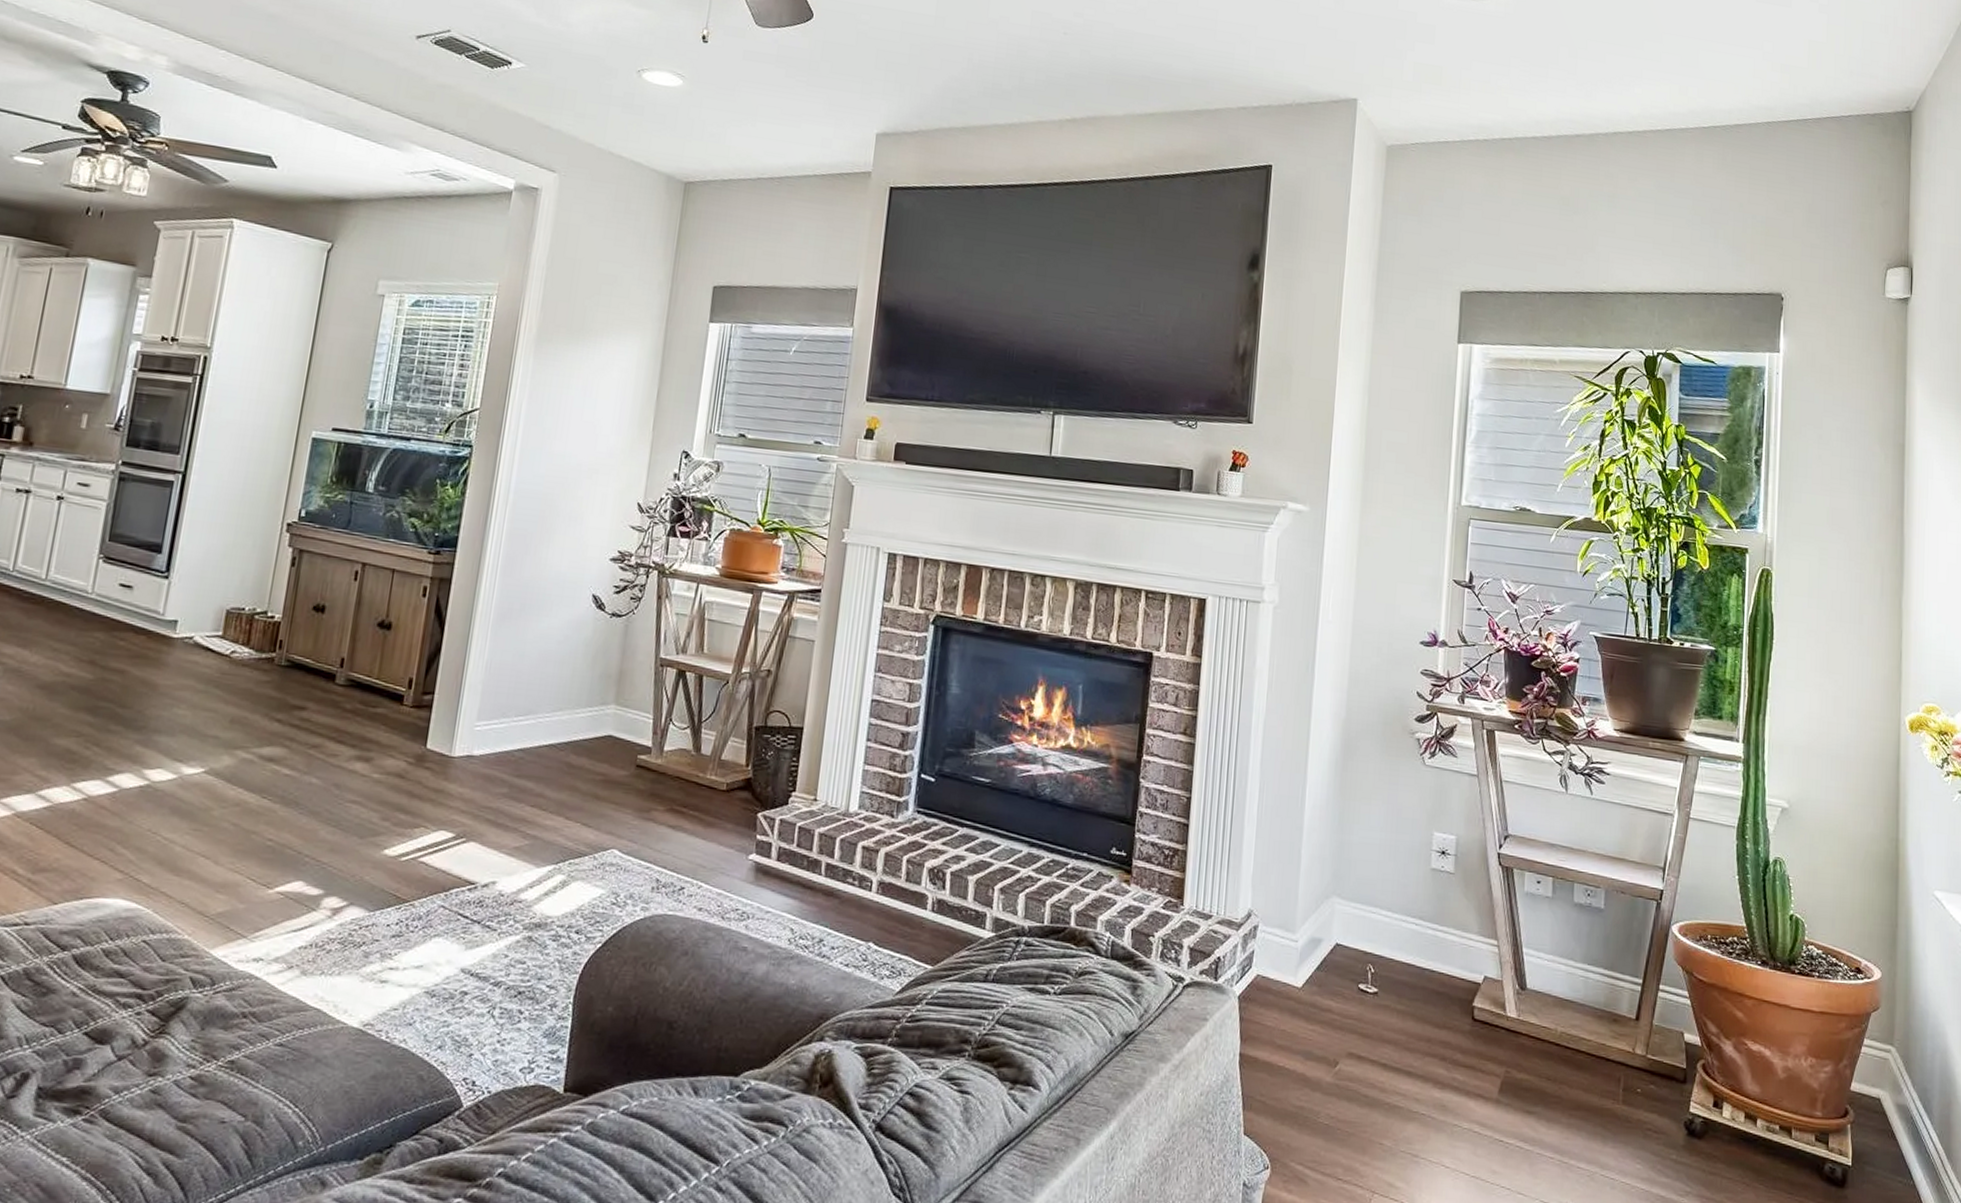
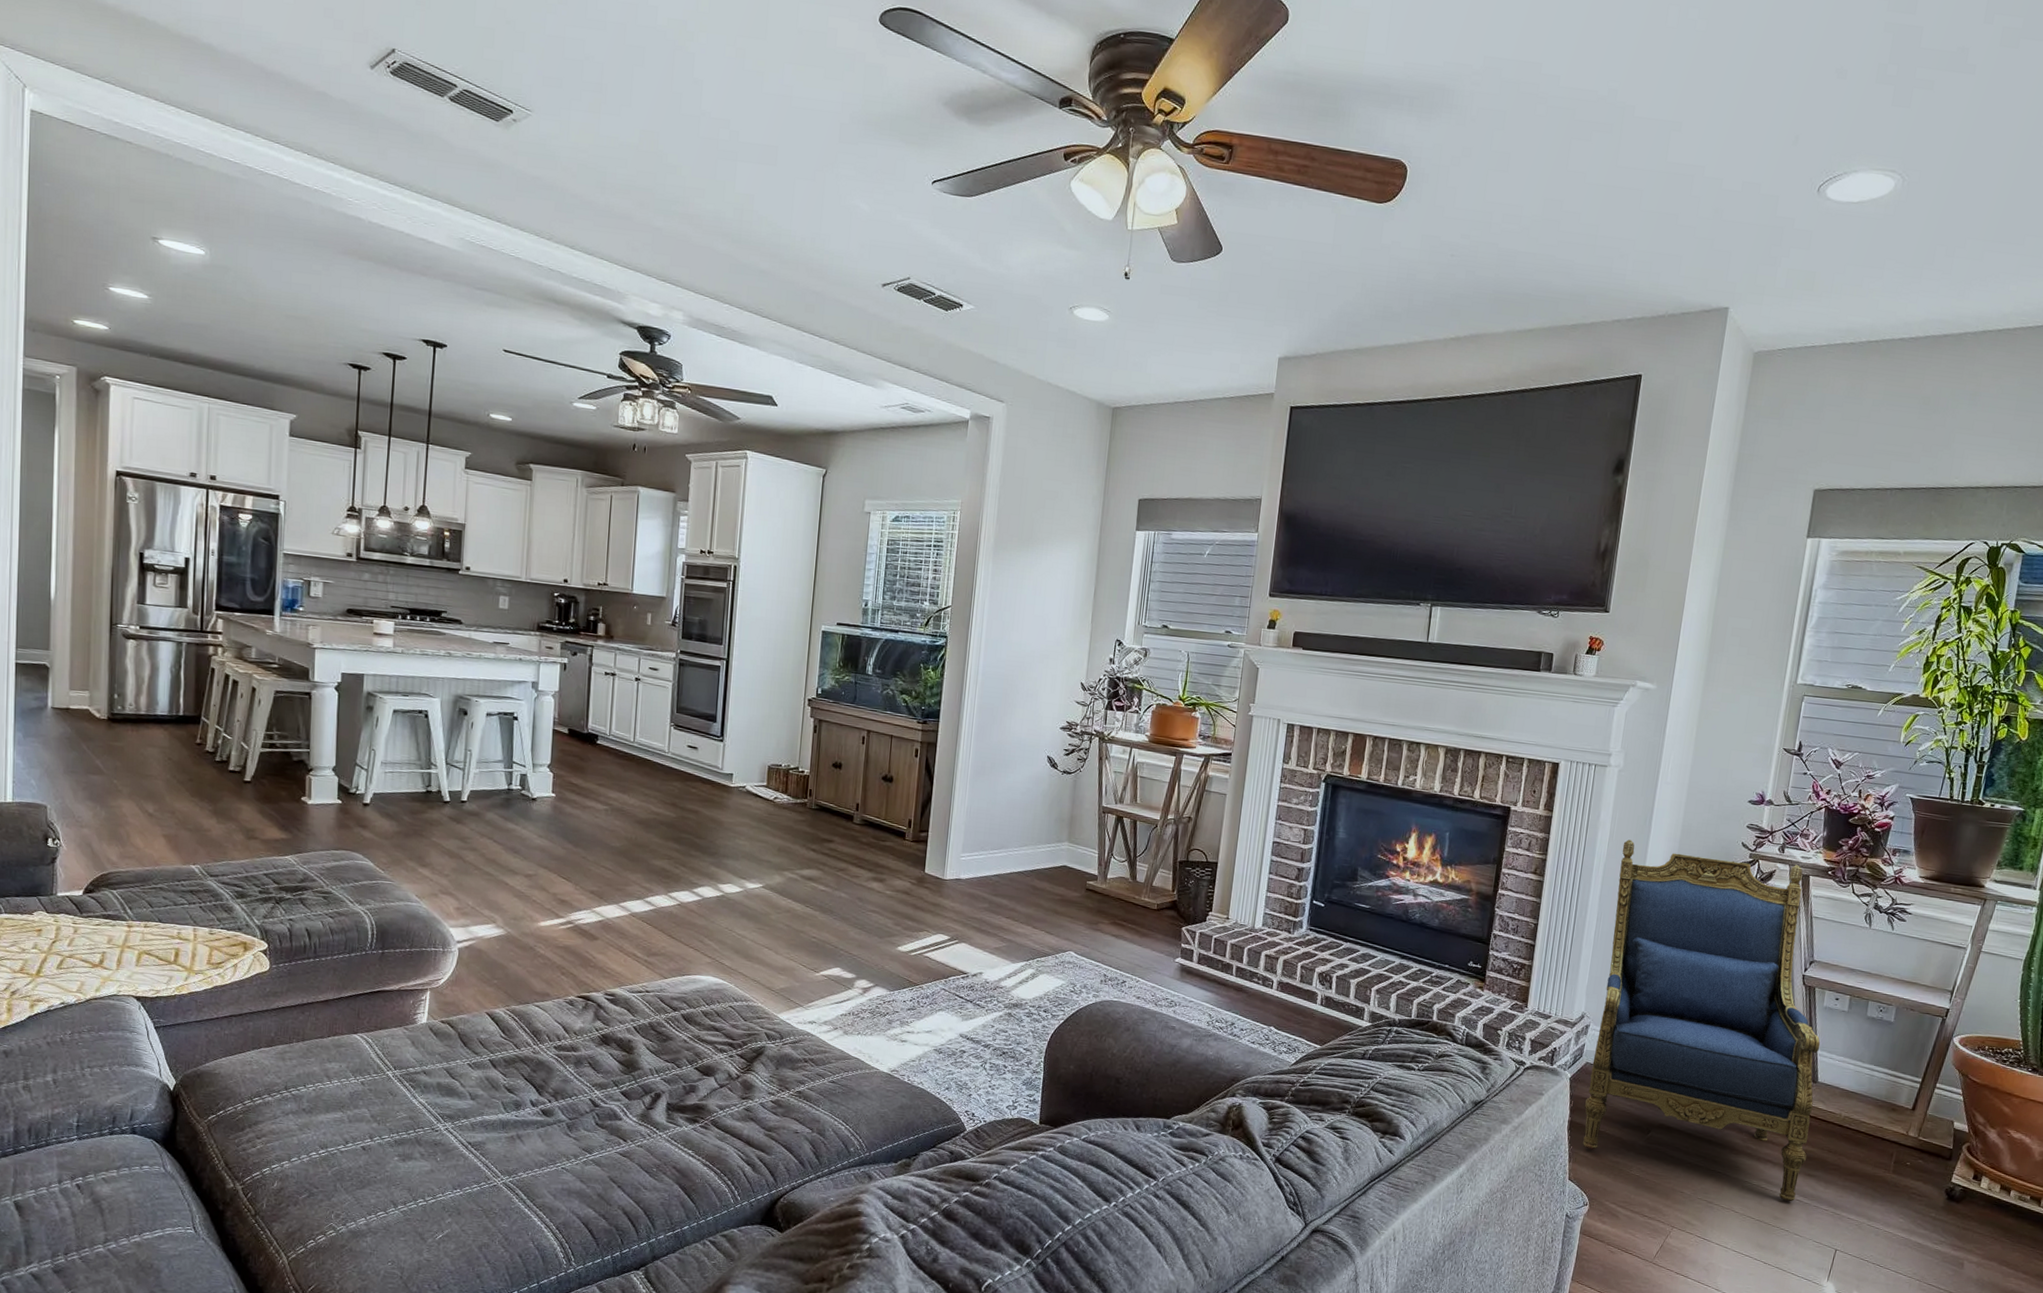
armchair: none [1258,690,1525,1150] -> present [1583,839,1821,1202]

